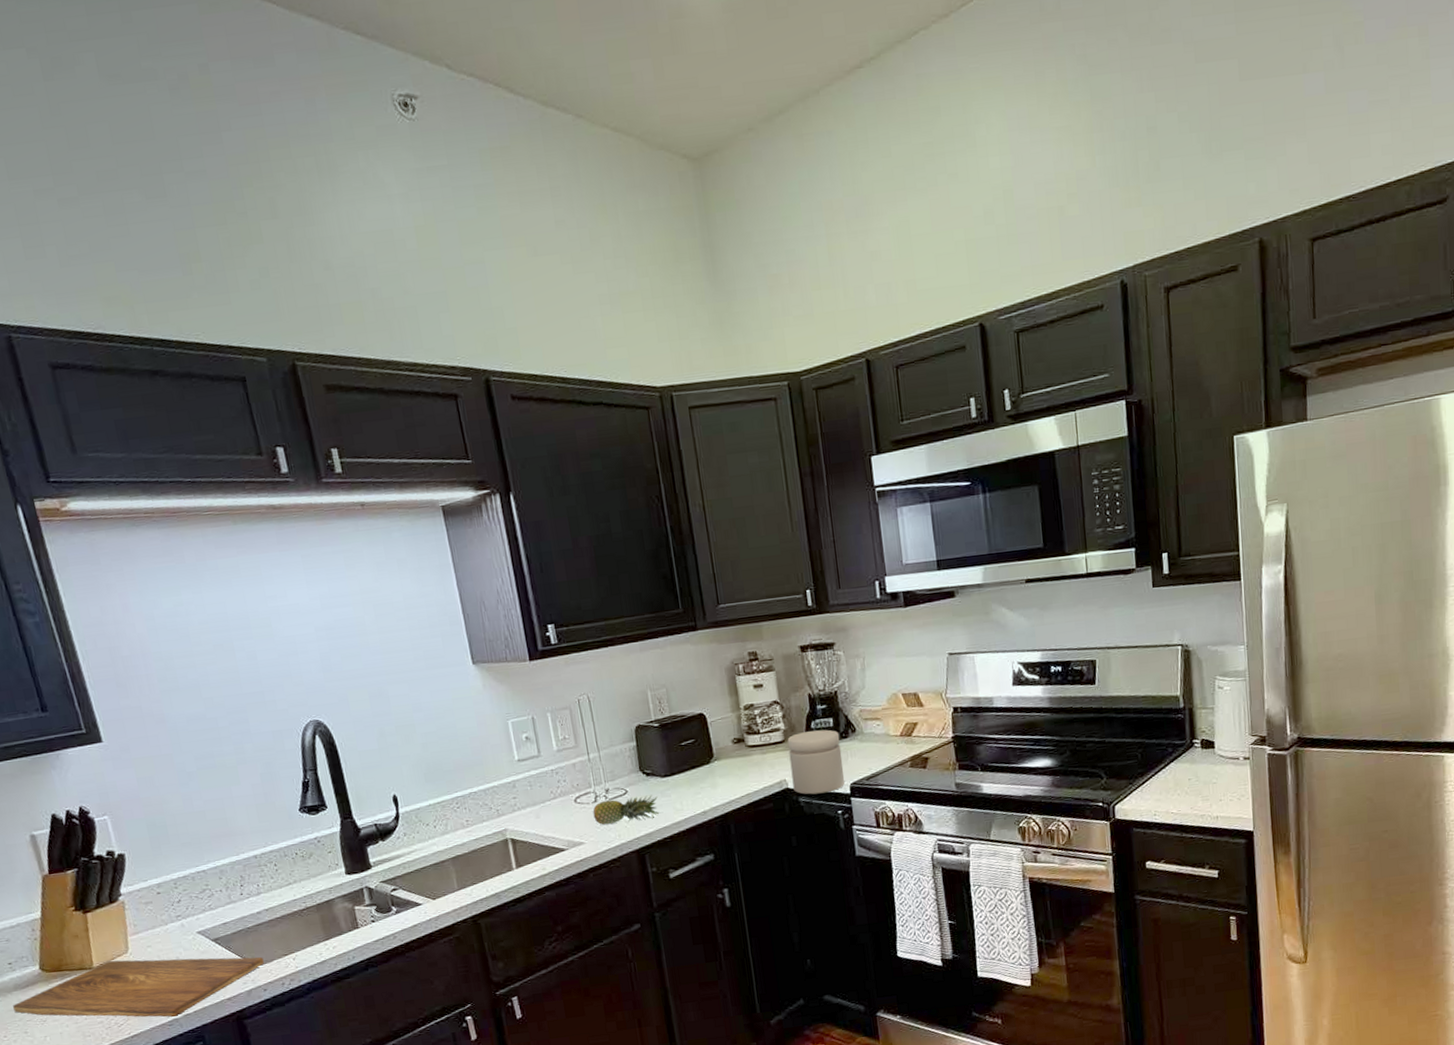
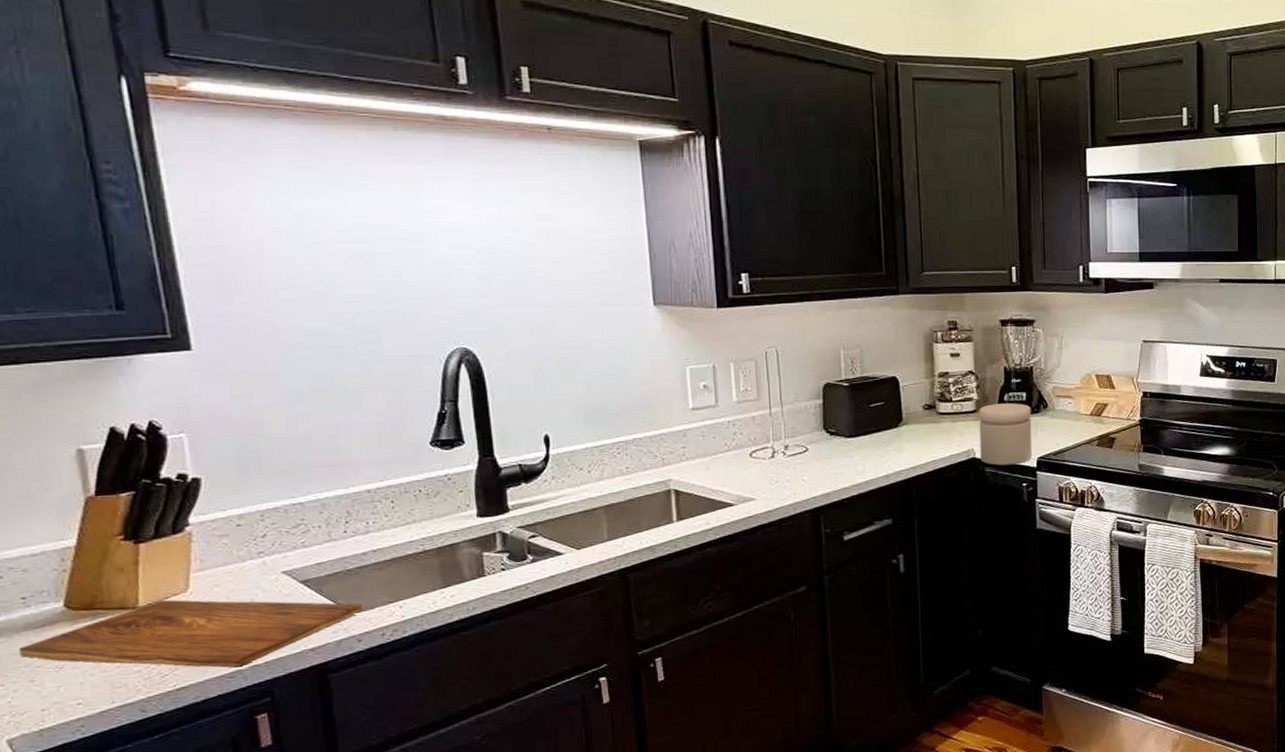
fruit: present [593,795,659,825] -> none [768,454,839,482]

